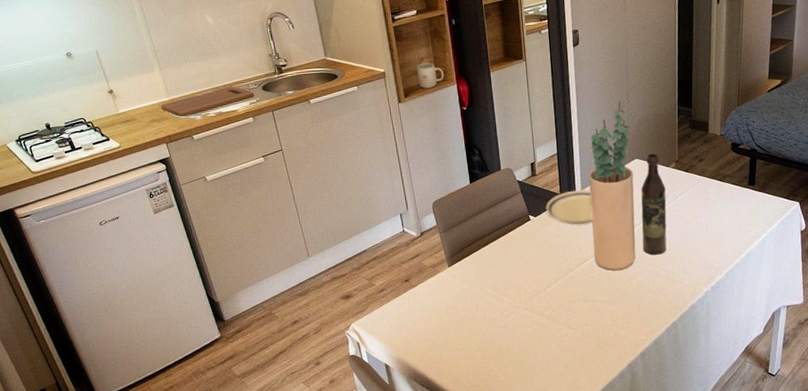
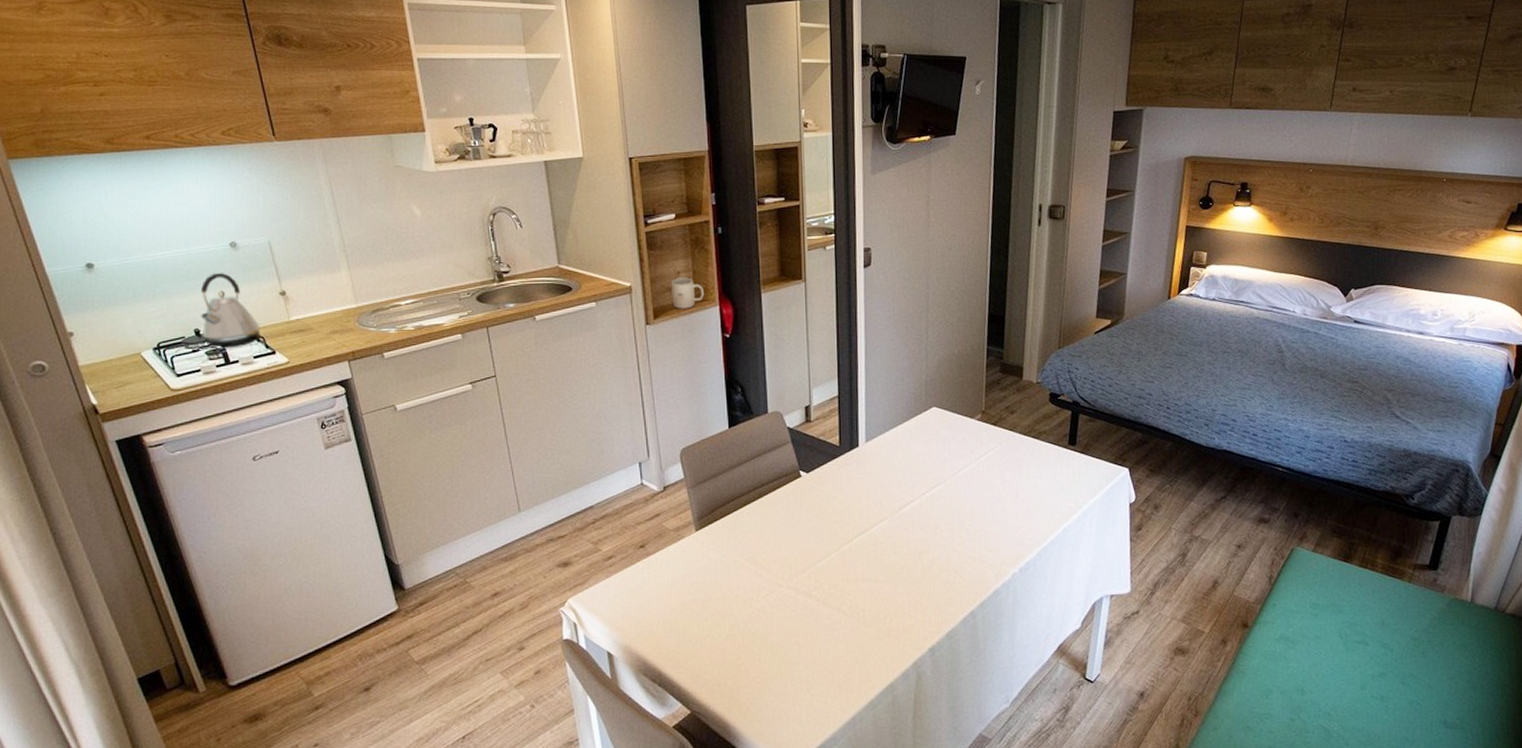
kettle: none [47,78,97,139] -> present [200,273,261,349]
cutting board: present [161,86,254,116] -> none [346,294,465,328]
plate: present [546,189,593,224] -> none [821,441,878,484]
vase: present [588,100,636,271] -> none [875,335,930,543]
wine bottle: present [641,153,667,255] -> none [937,401,969,526]

